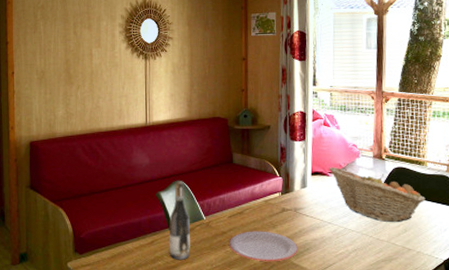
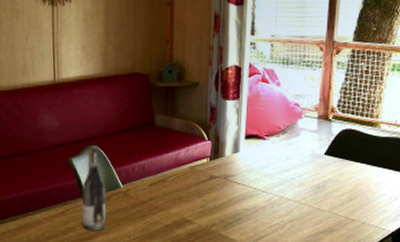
plate: present [229,231,298,262] -> none [149,200,227,234]
fruit basket: present [329,167,426,222] -> none [266,130,376,190]

